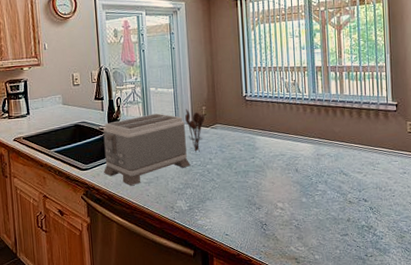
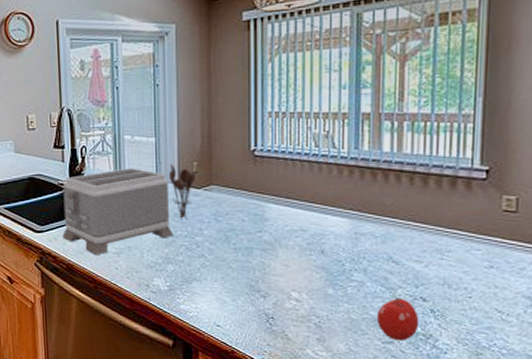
apple: none [335,200,364,233] -> present [376,298,420,341]

